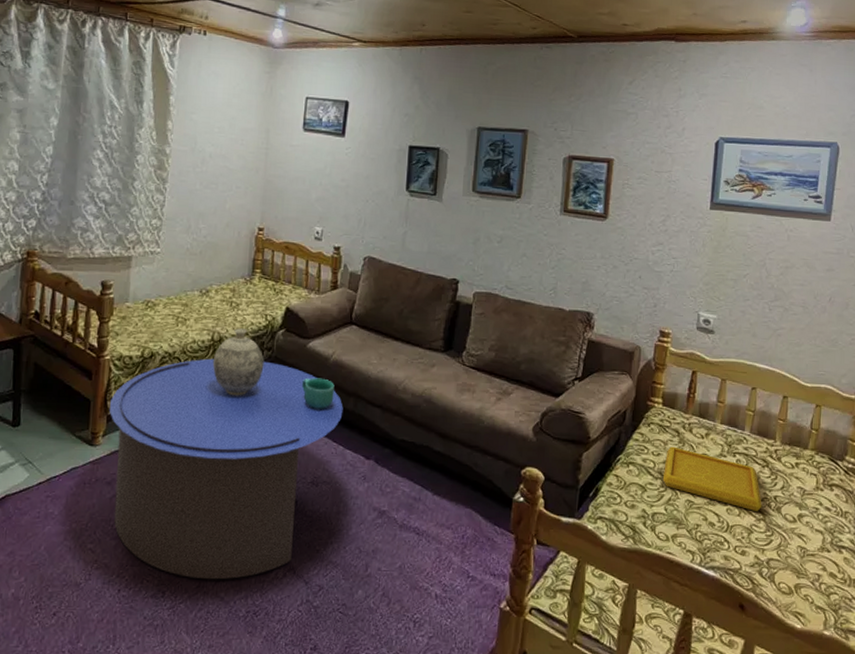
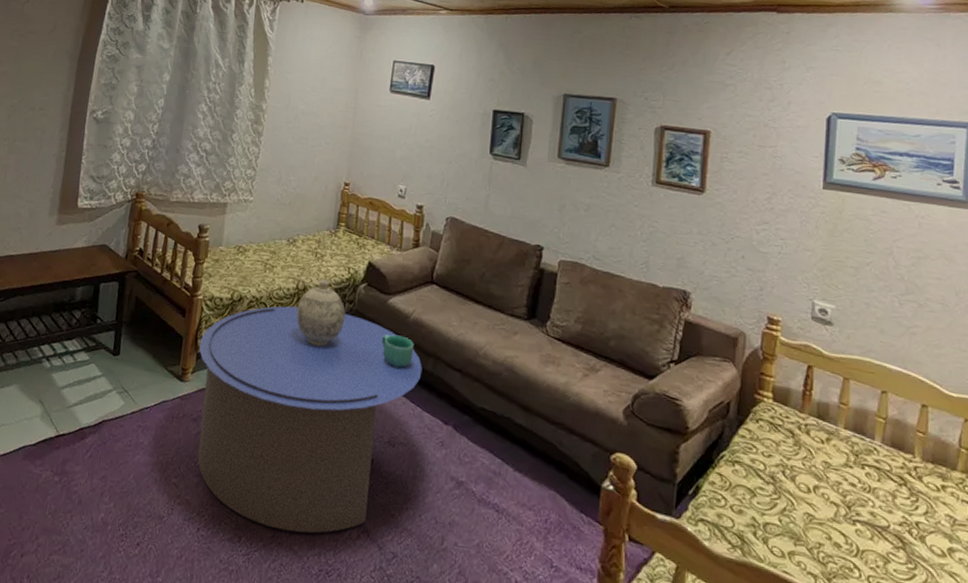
serving tray: present [662,446,762,511] -> none [775,448,901,537]

